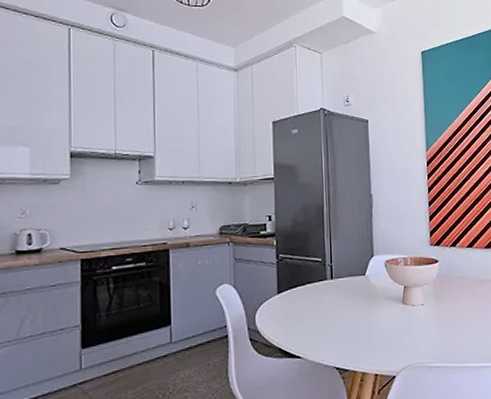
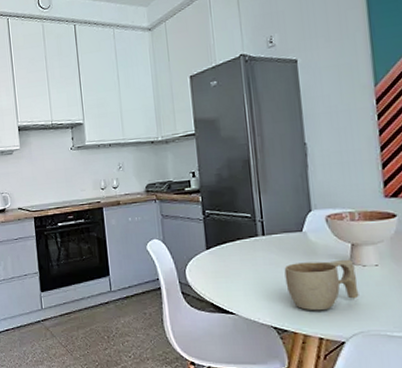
cup: none [348,300,408,349] -> present [284,259,359,311]

